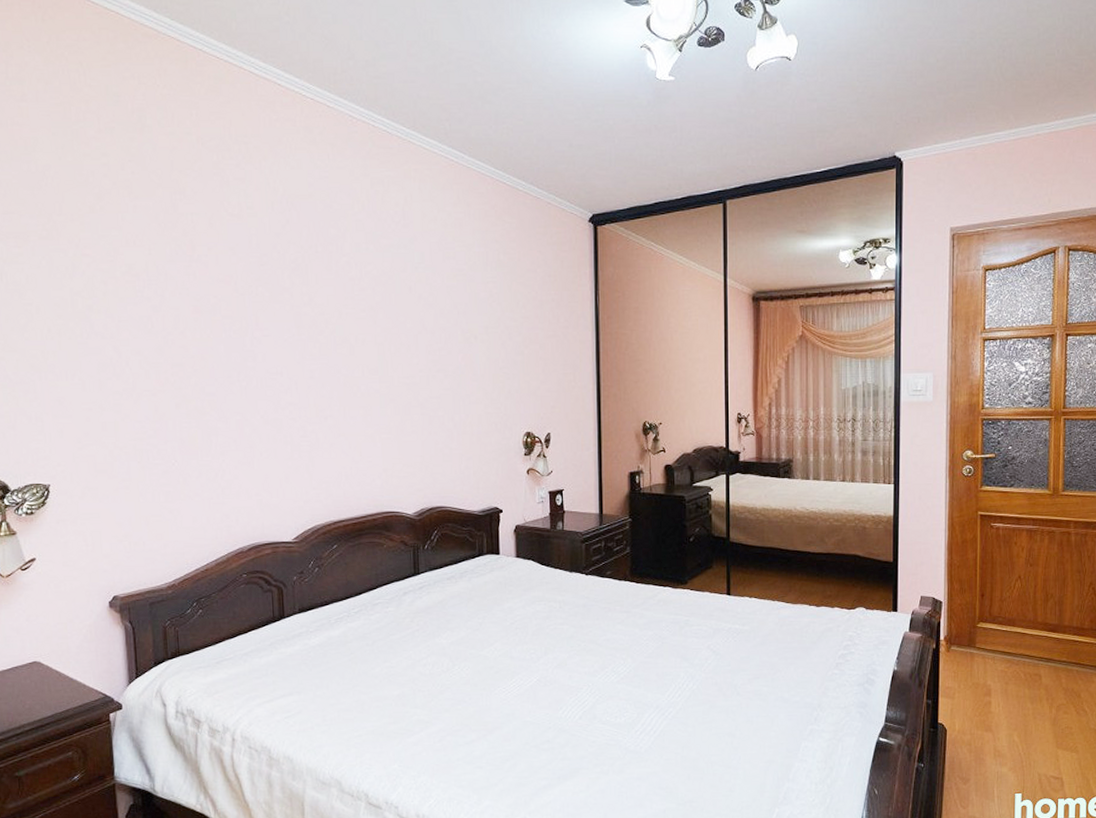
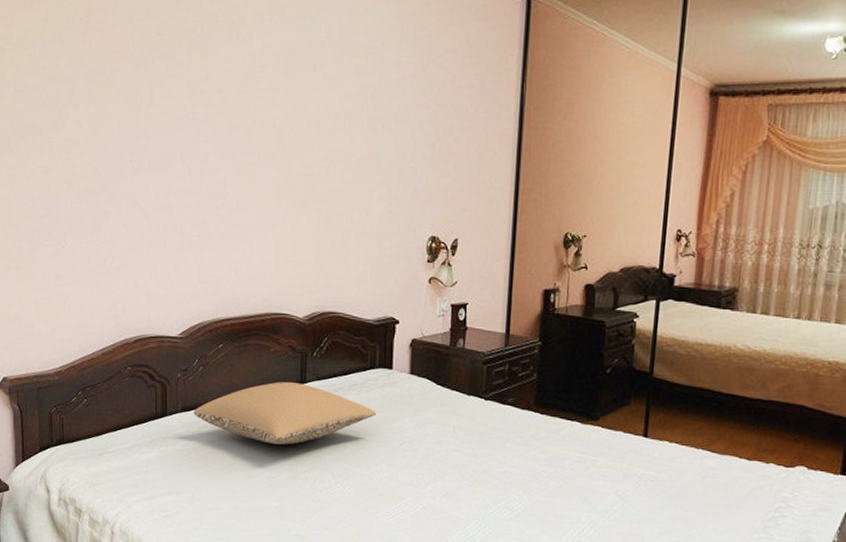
pillow: none [311,575,488,635] -> present [194,382,377,445]

